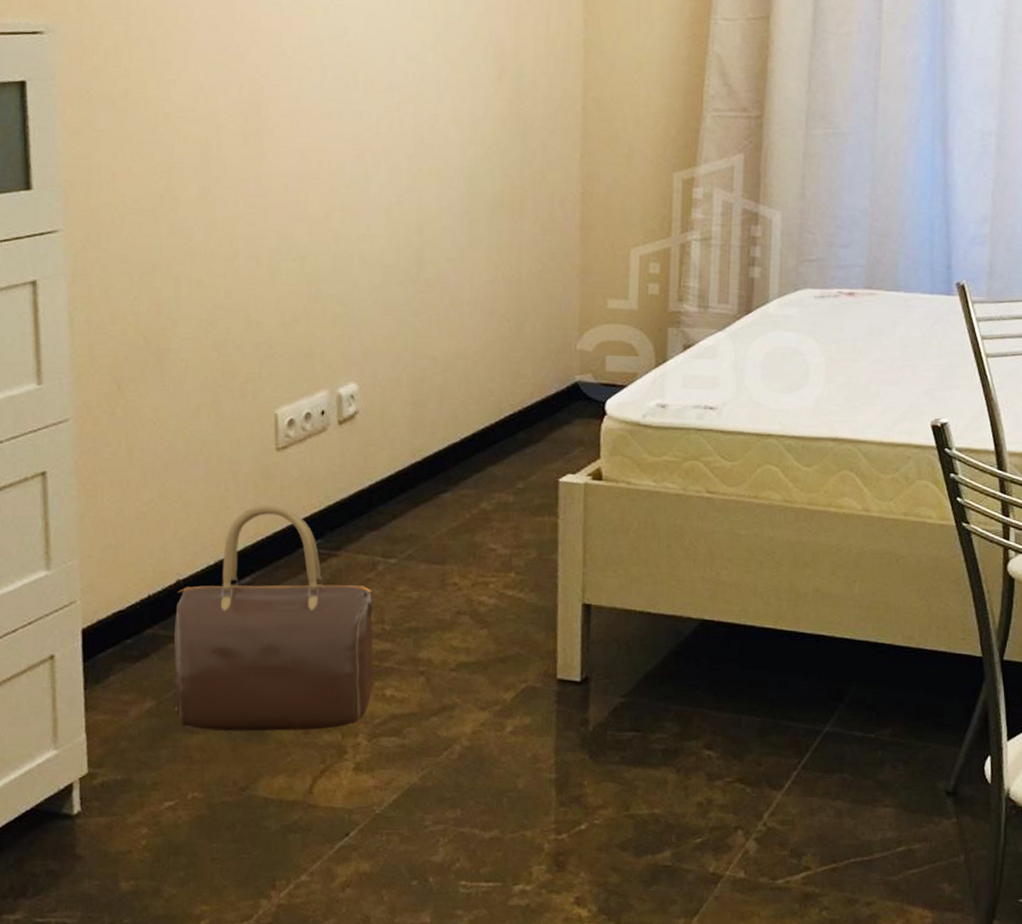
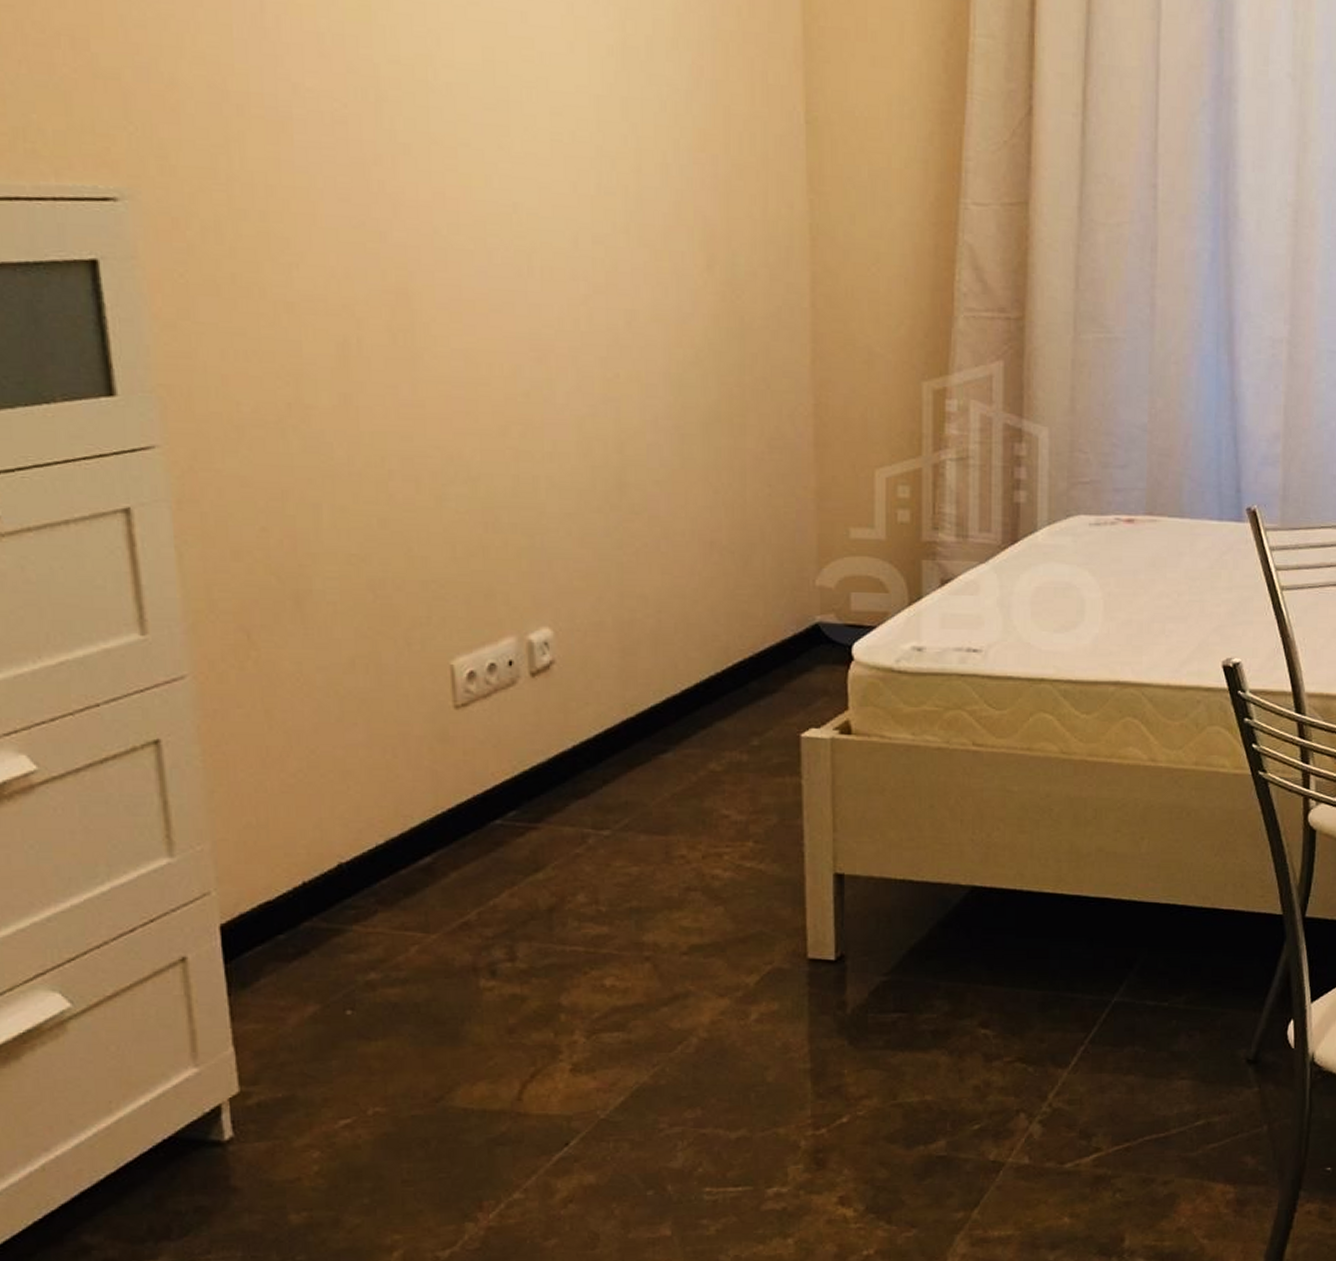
handbag: present [173,505,374,731] -> none [338,772,590,1035]

